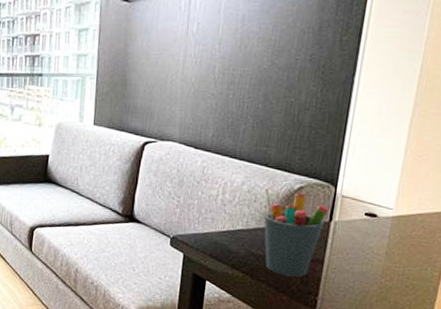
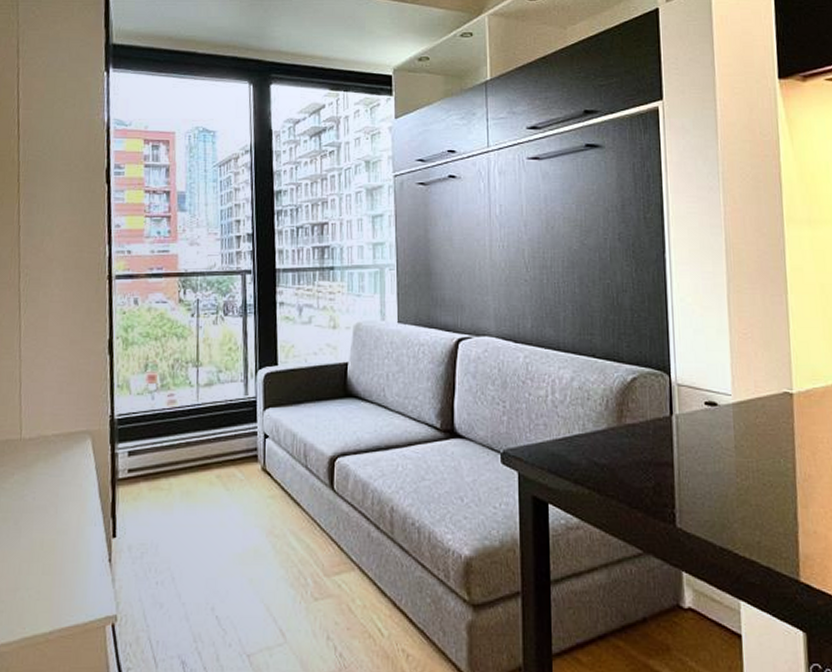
pen holder: present [263,186,329,277] -> none [596,380,668,487]

